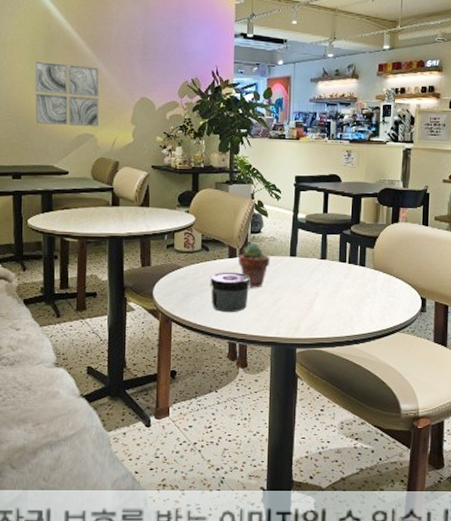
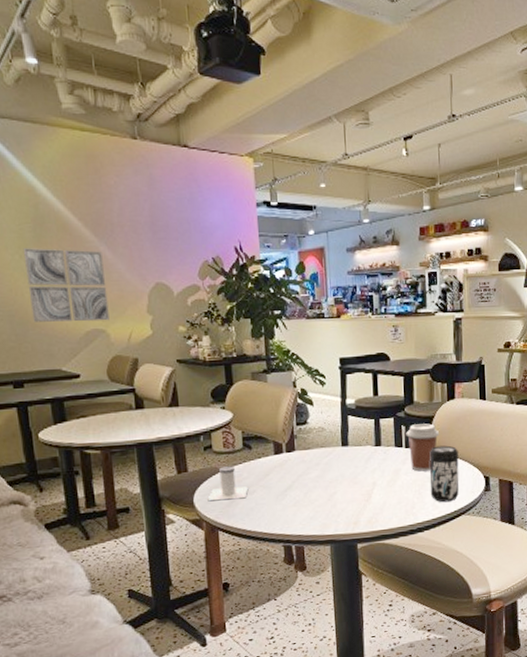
salt shaker: none [165,264,203,294] -> present [207,466,249,500]
jar: present [210,272,250,313] -> none [256,469,301,514]
potted succulent: present [239,244,271,288] -> none [286,437,321,485]
coffee cup: none [350,242,382,287] -> present [406,423,440,472]
beverage can: none [368,265,398,319] -> present [429,445,459,503]

